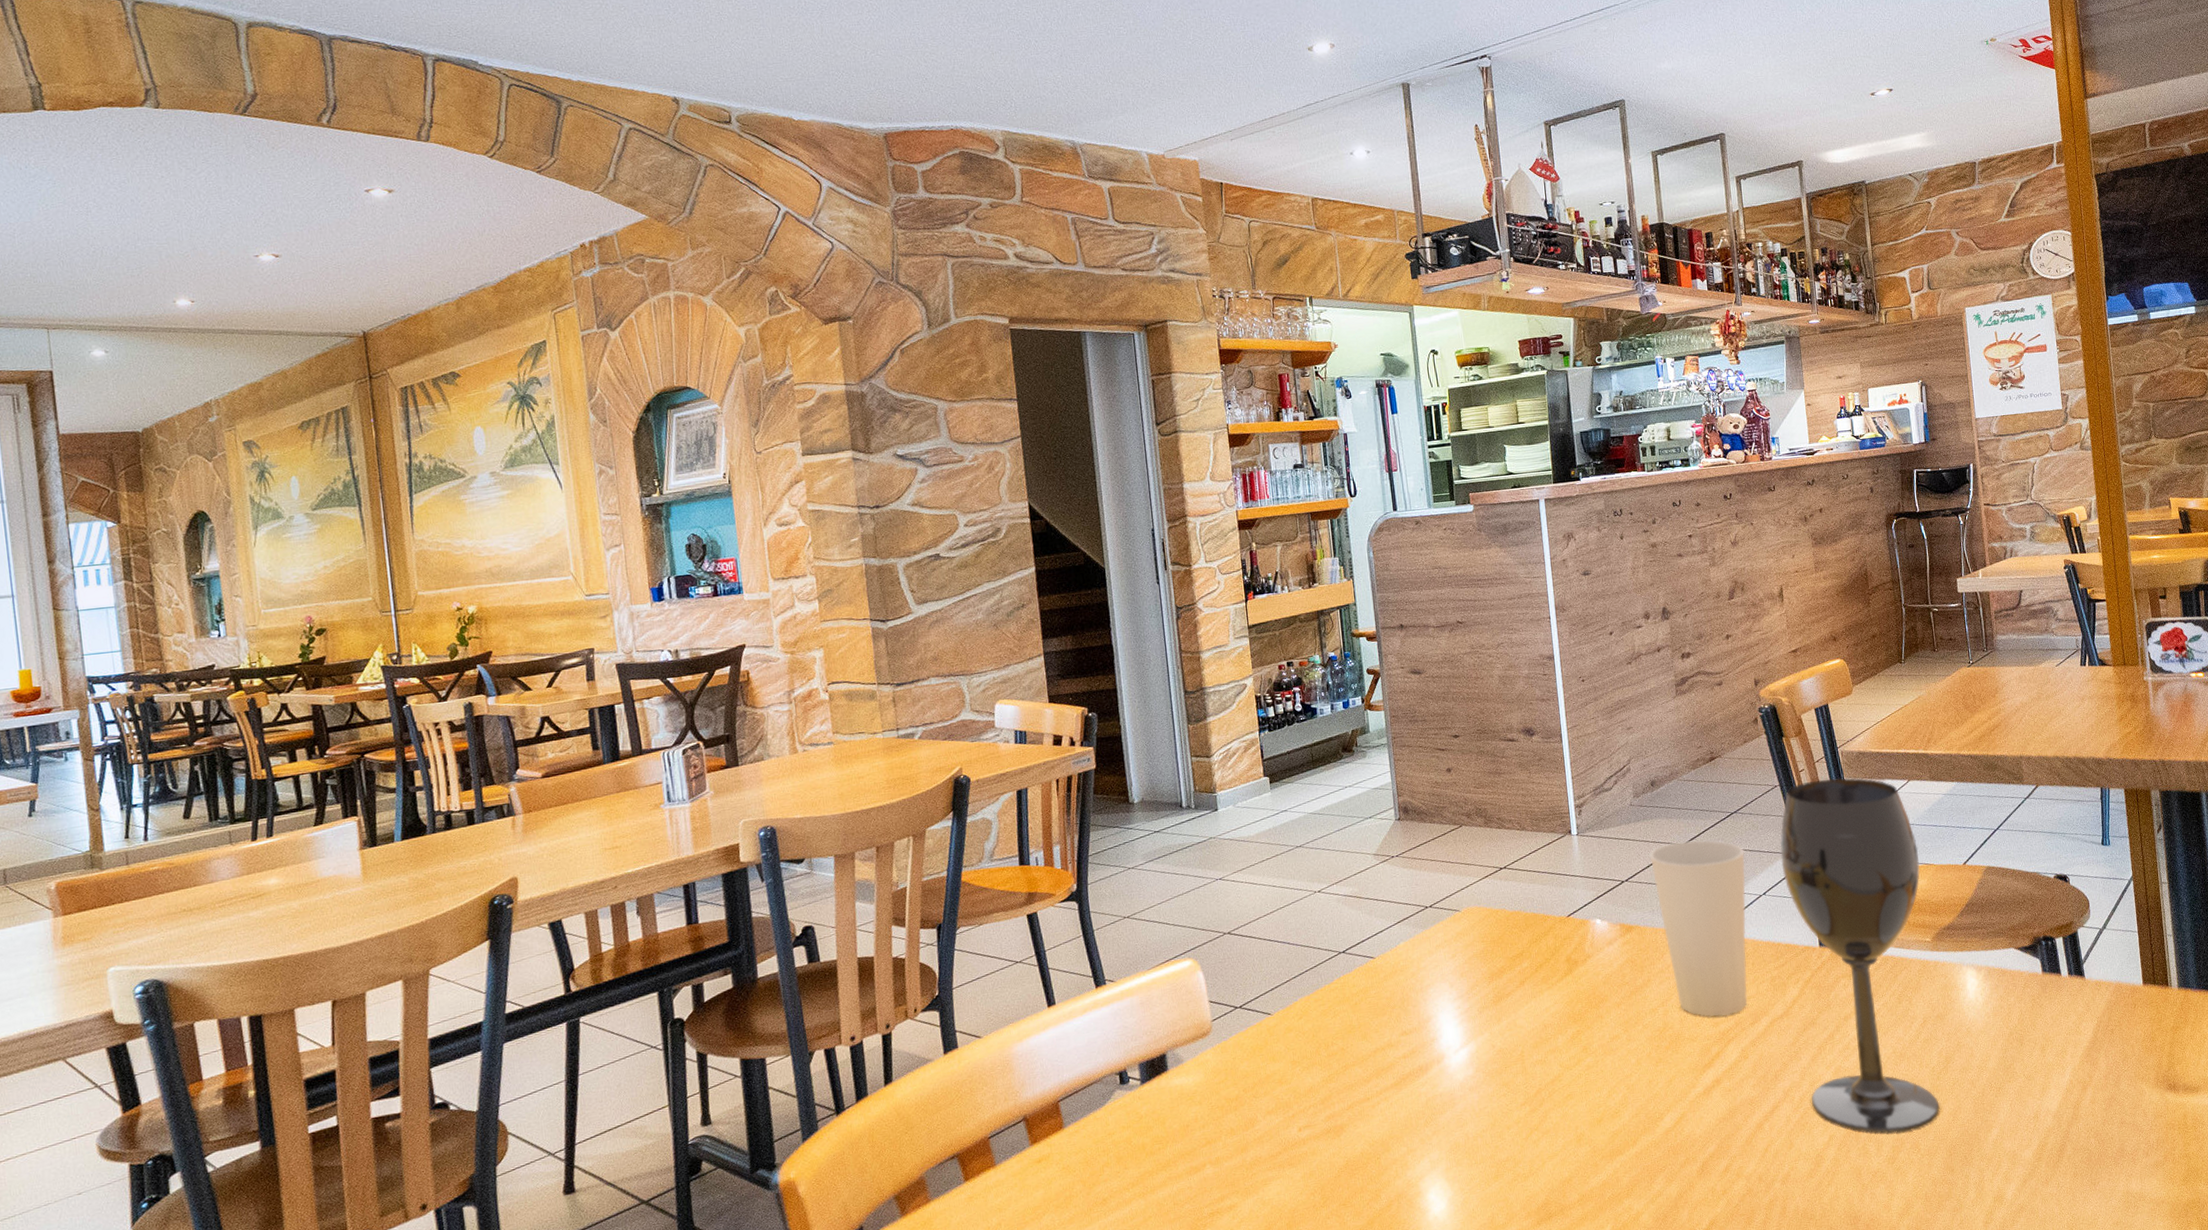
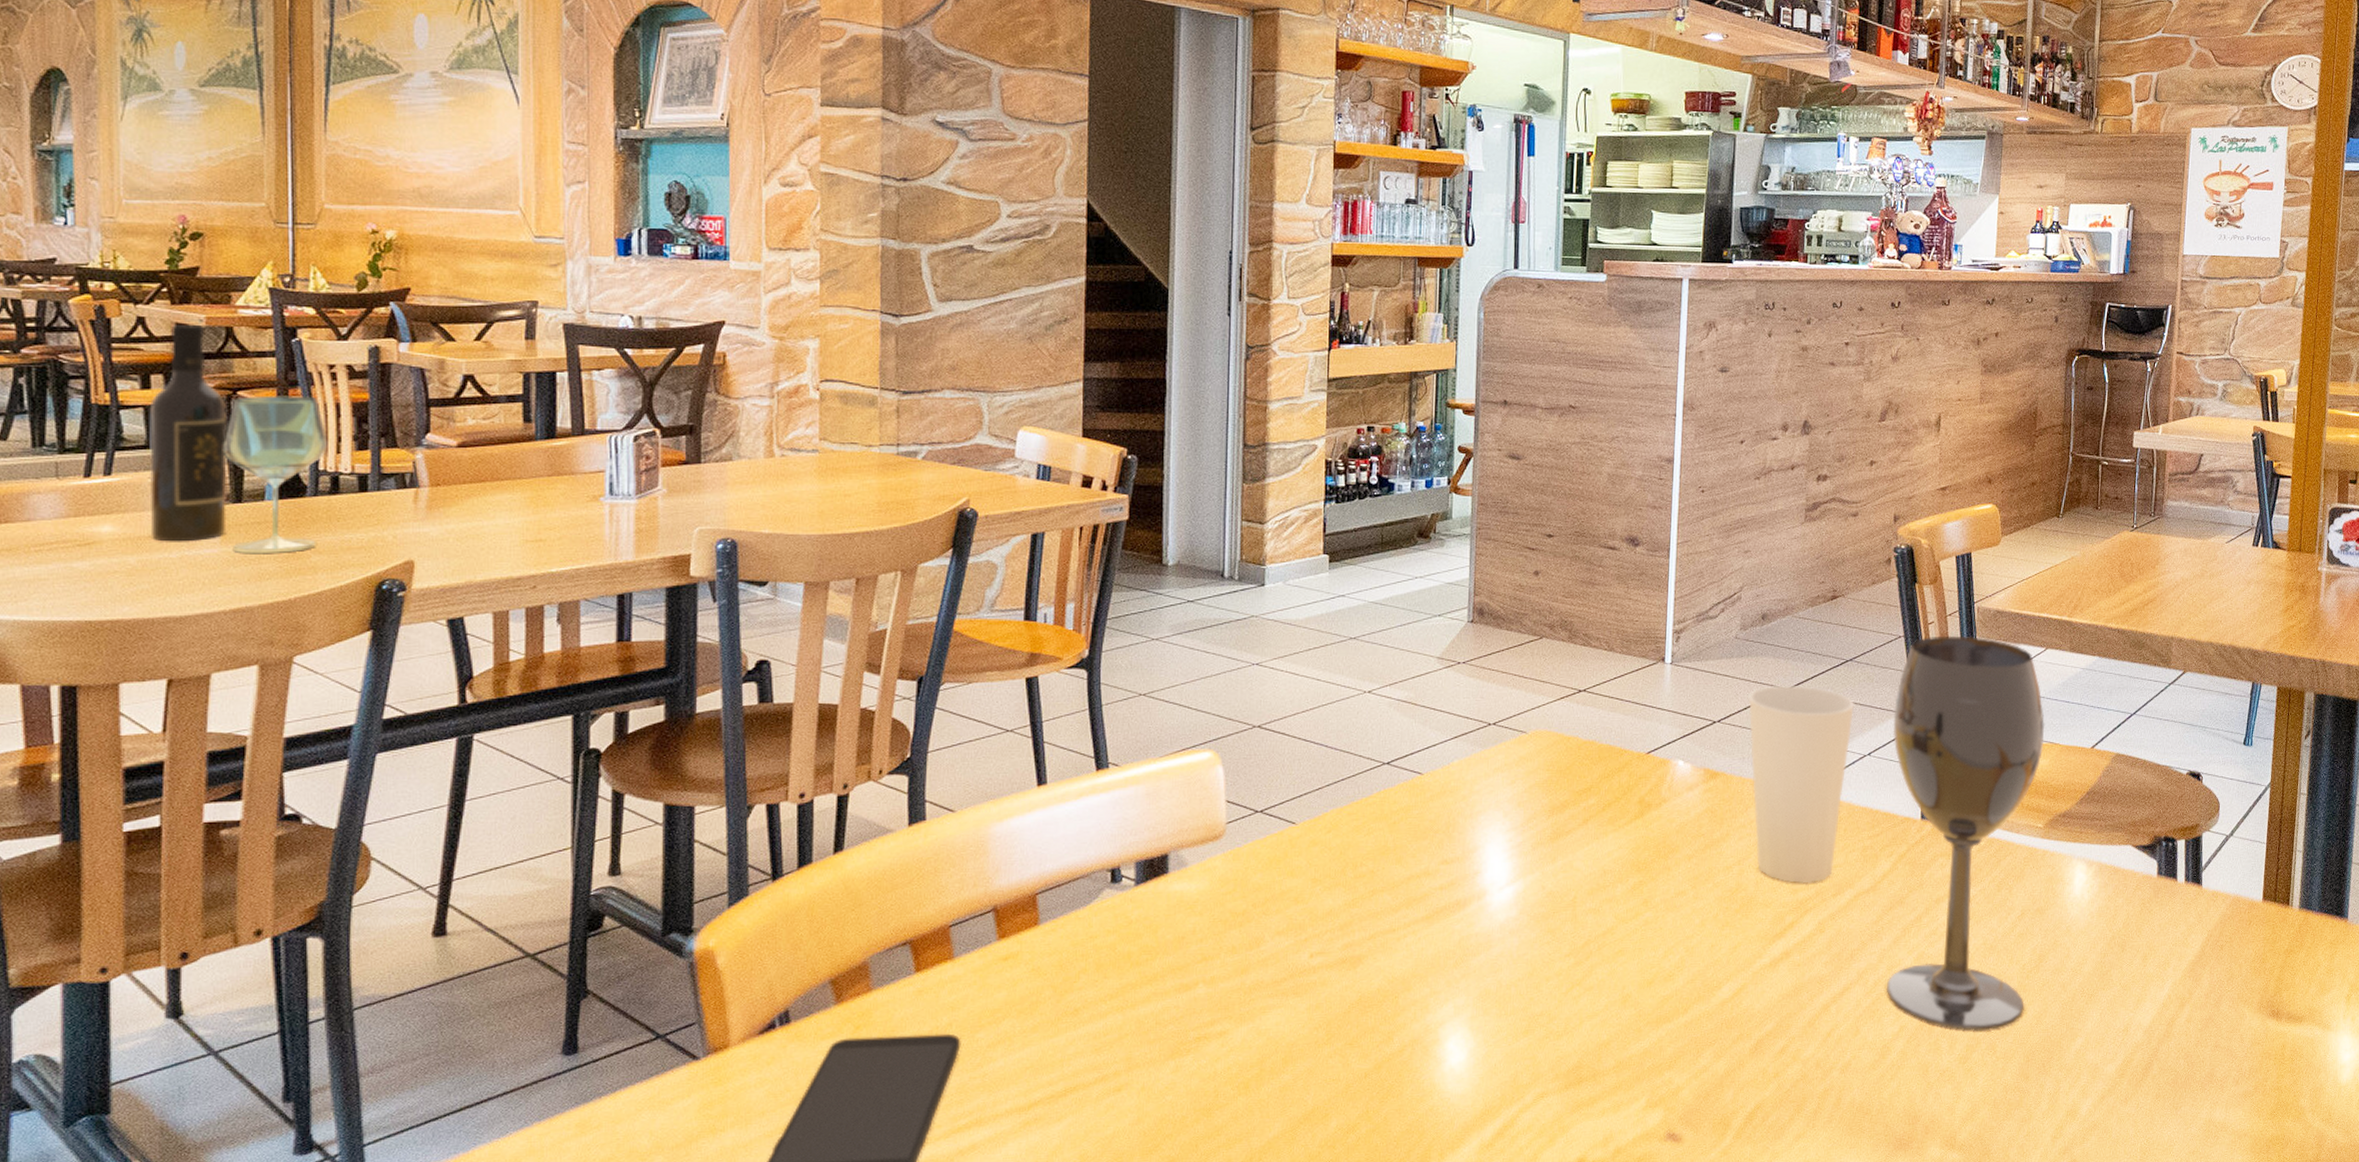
wine bottle: none [298,703,366,887] -> present [149,323,227,542]
wine glass: none [356,751,440,889] -> present [222,395,328,554]

